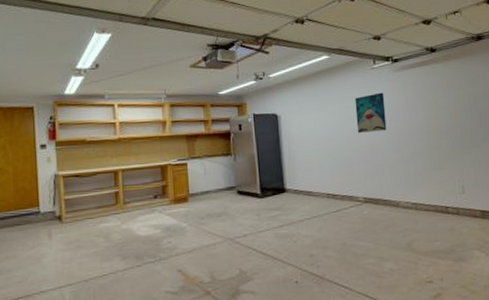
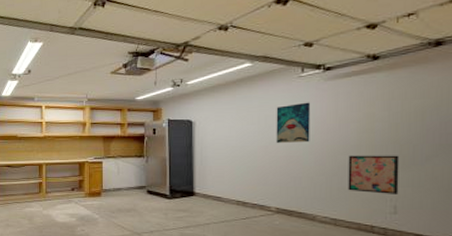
wall art: none [420,139,464,176] -> present [348,155,400,194]

